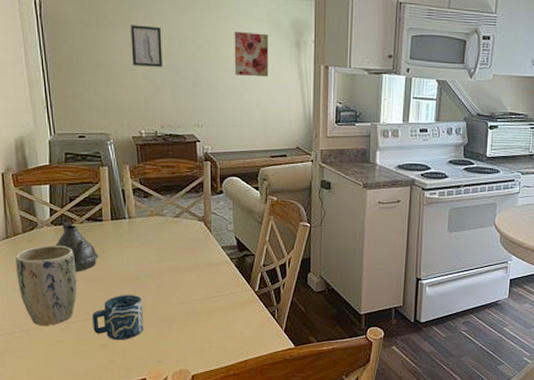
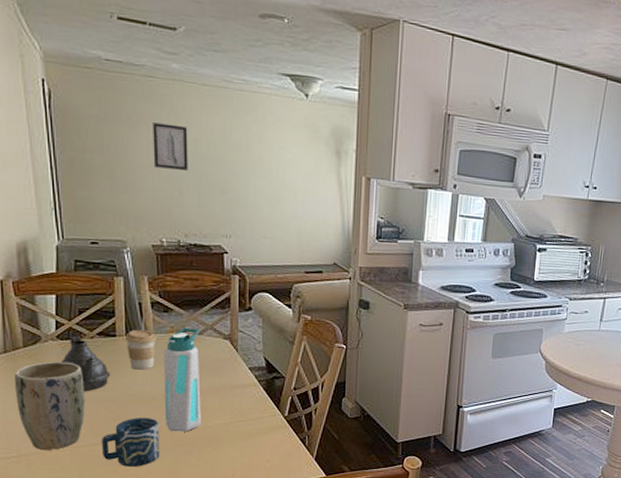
coffee cup: none [111,214,138,251] -> present [125,329,156,370]
water bottle: none [145,211,180,307] -> present [163,327,201,432]
wall art: present [234,31,269,77] -> none [268,135,306,187]

